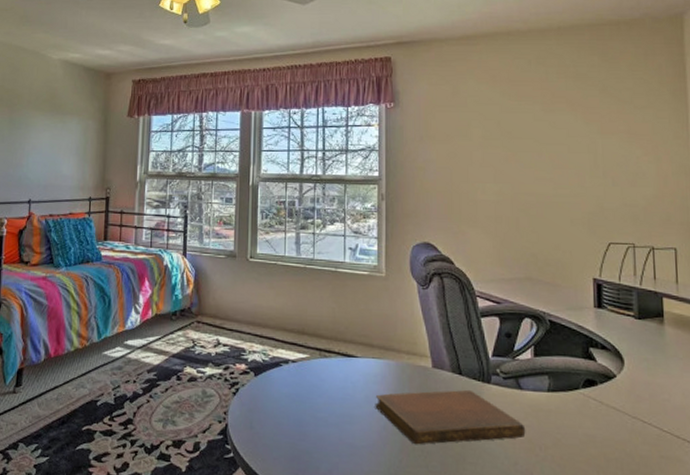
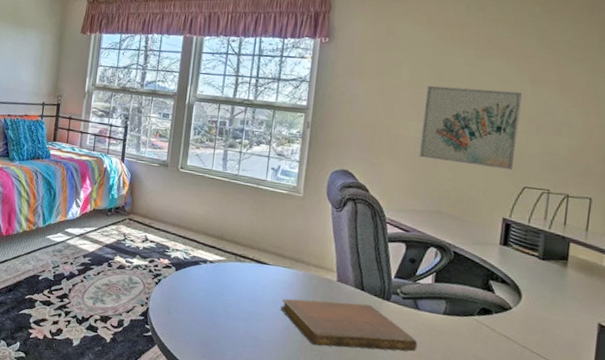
wall art: none [499,144,596,226] -> present [419,85,522,169]

